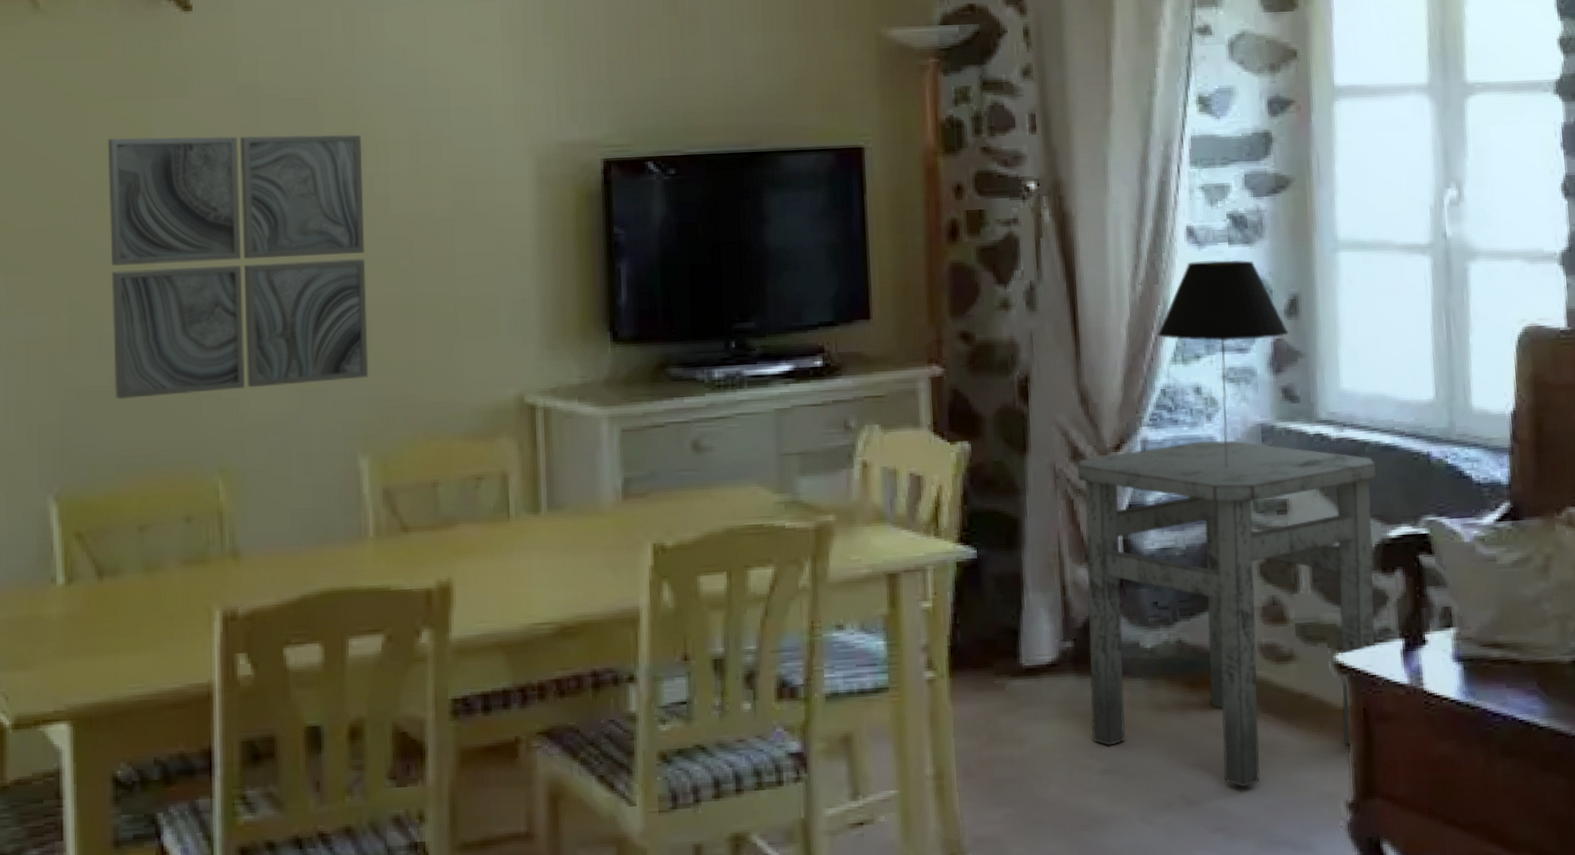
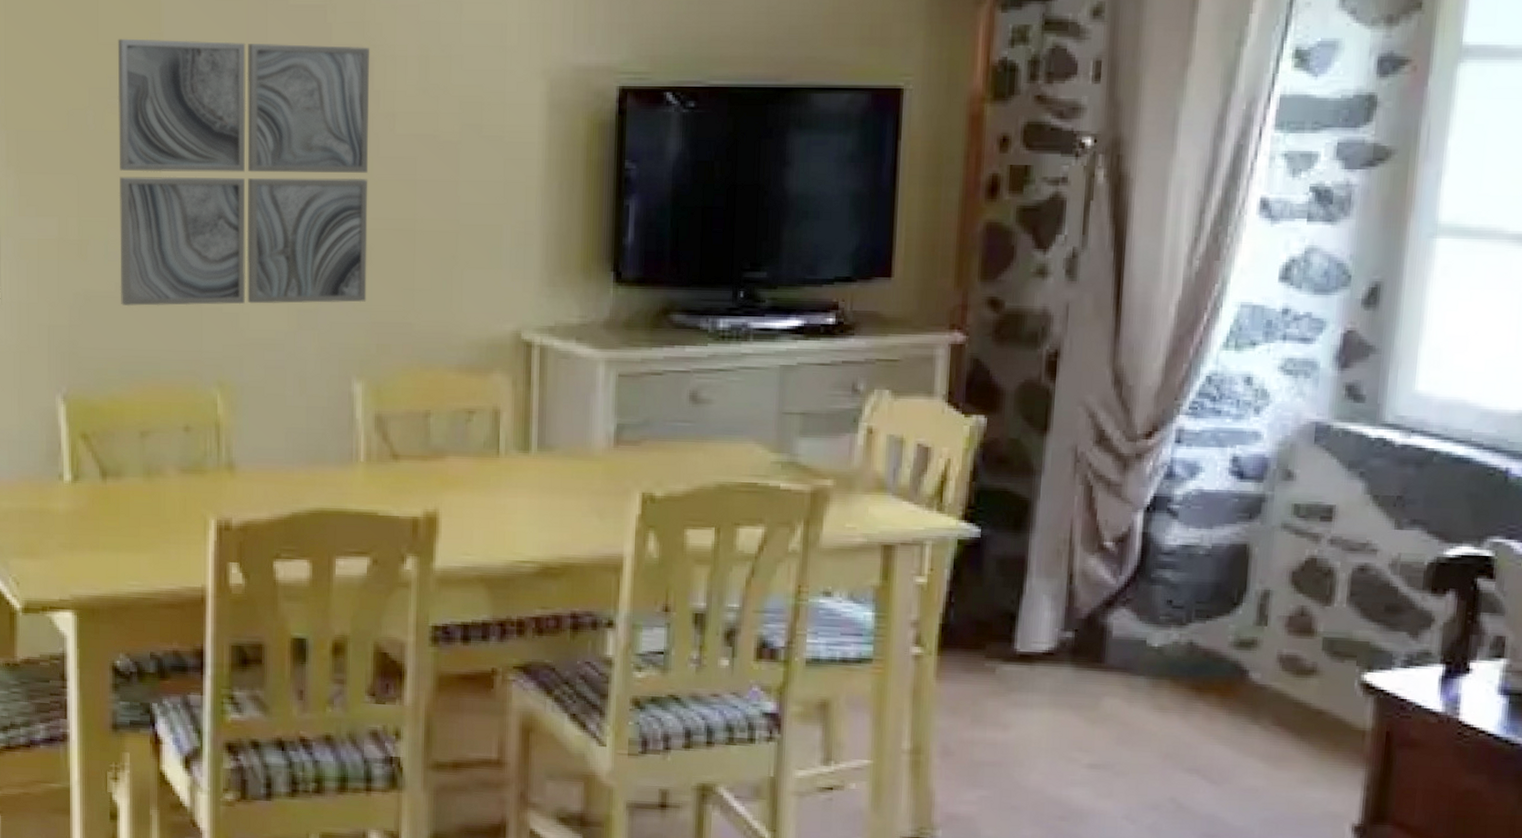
side table: present [1077,440,1377,787] -> none [1083,435,1444,798]
table lamp: present [1157,259,1289,468] -> none [1210,238,1363,466]

